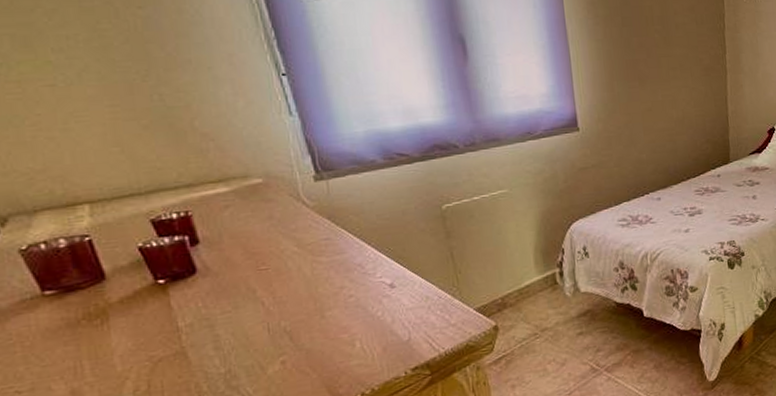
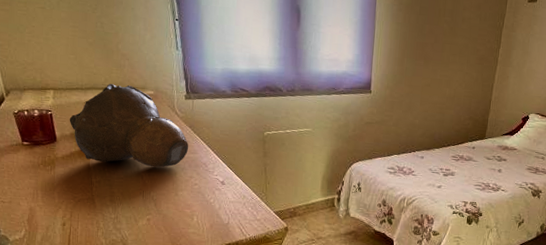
decorative bowl: none [124,176,332,296] -> present [69,84,189,168]

